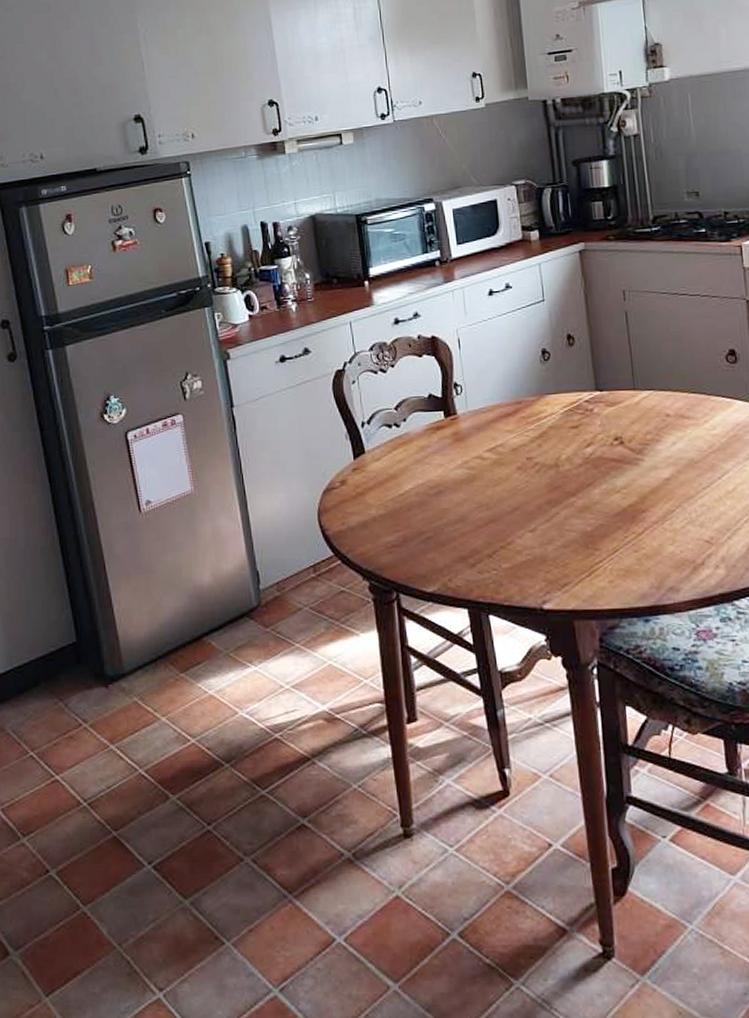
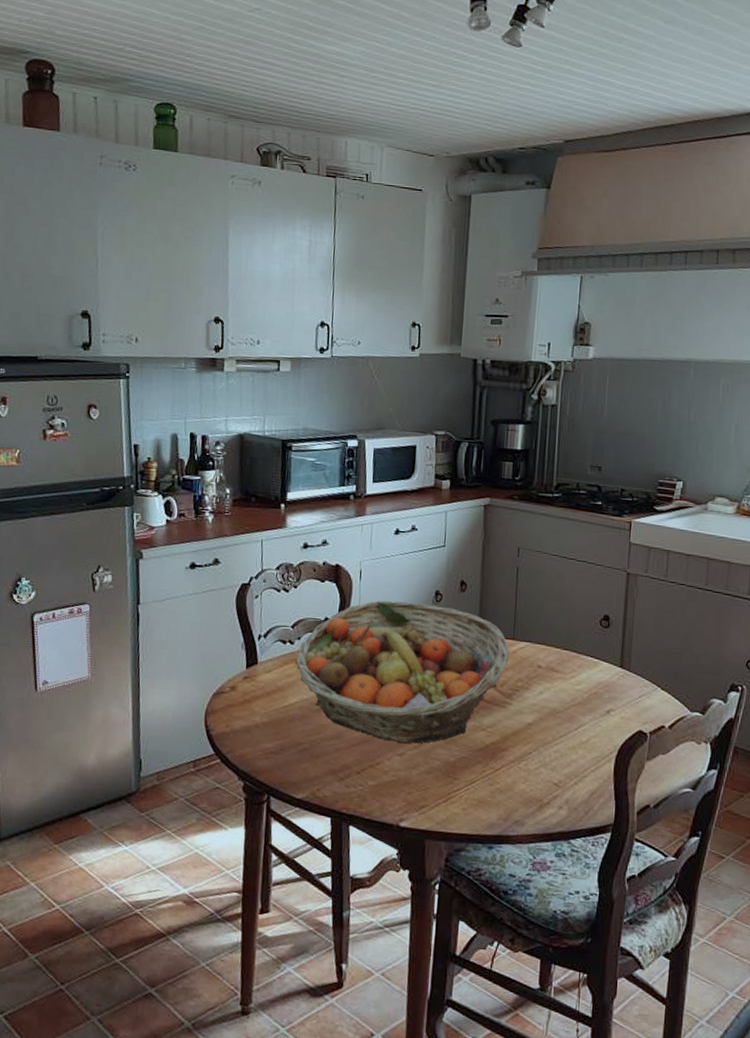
fruit basket: none [404,365,633,517] -> present [295,600,510,744]

